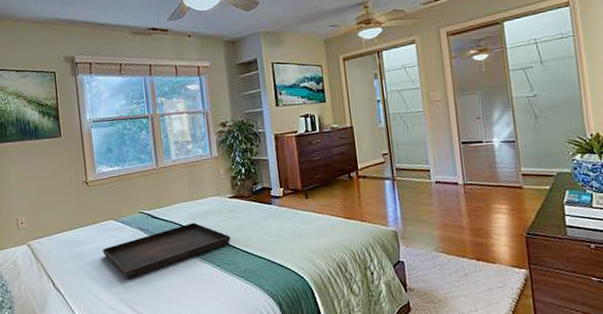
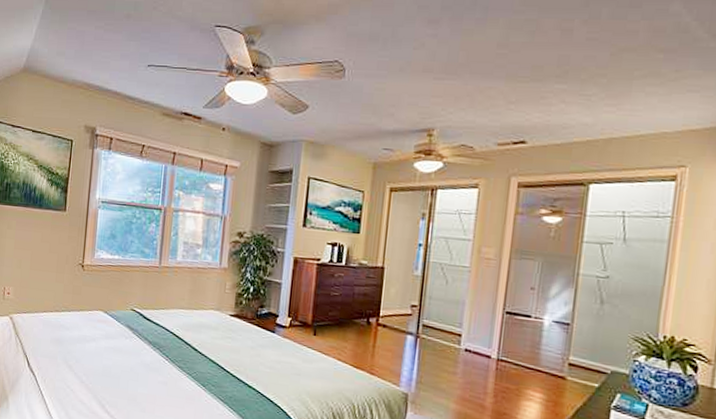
serving tray: present [102,222,231,279] -> none [85,333,223,377]

